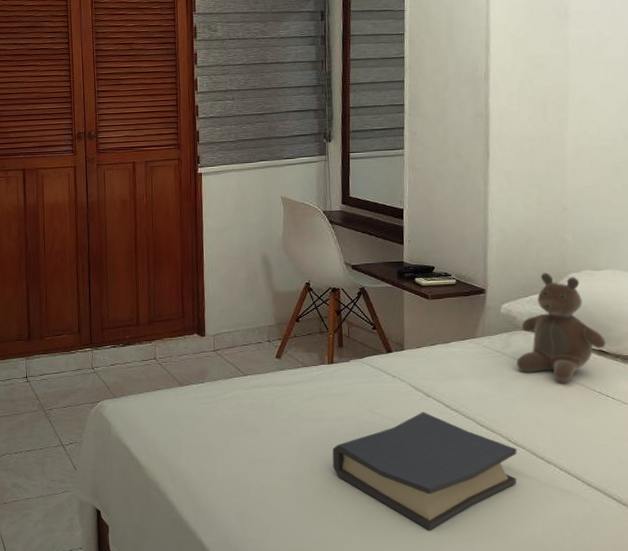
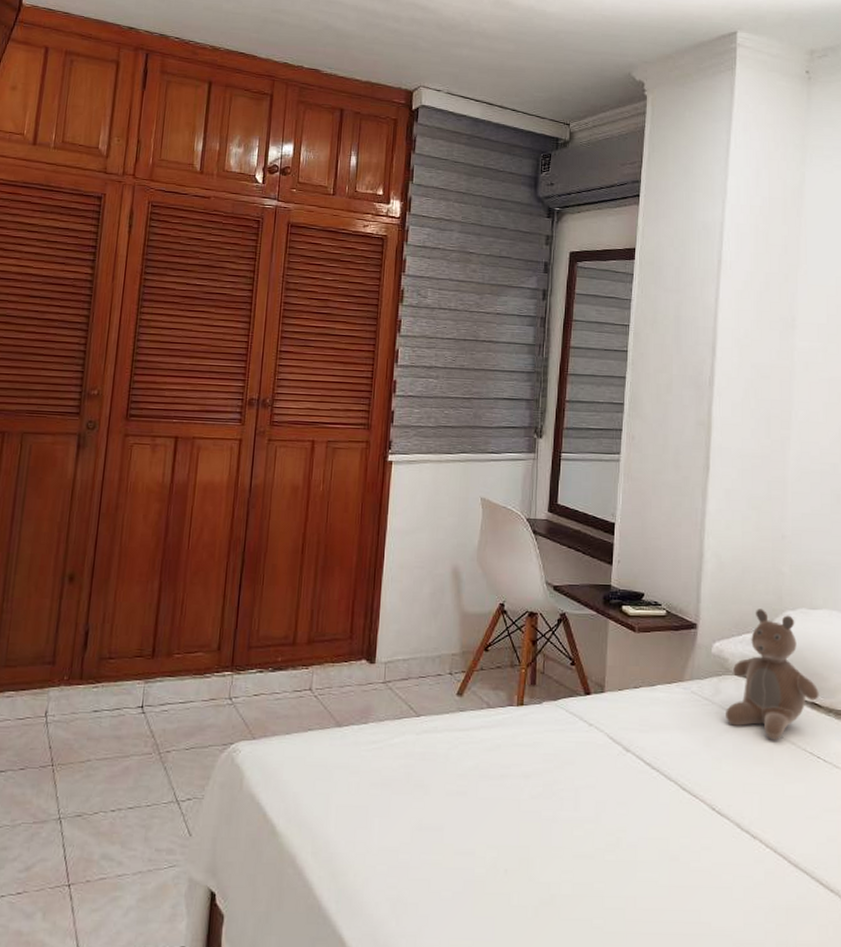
hardback book: present [332,412,517,530] -> none [511,770,721,923]

